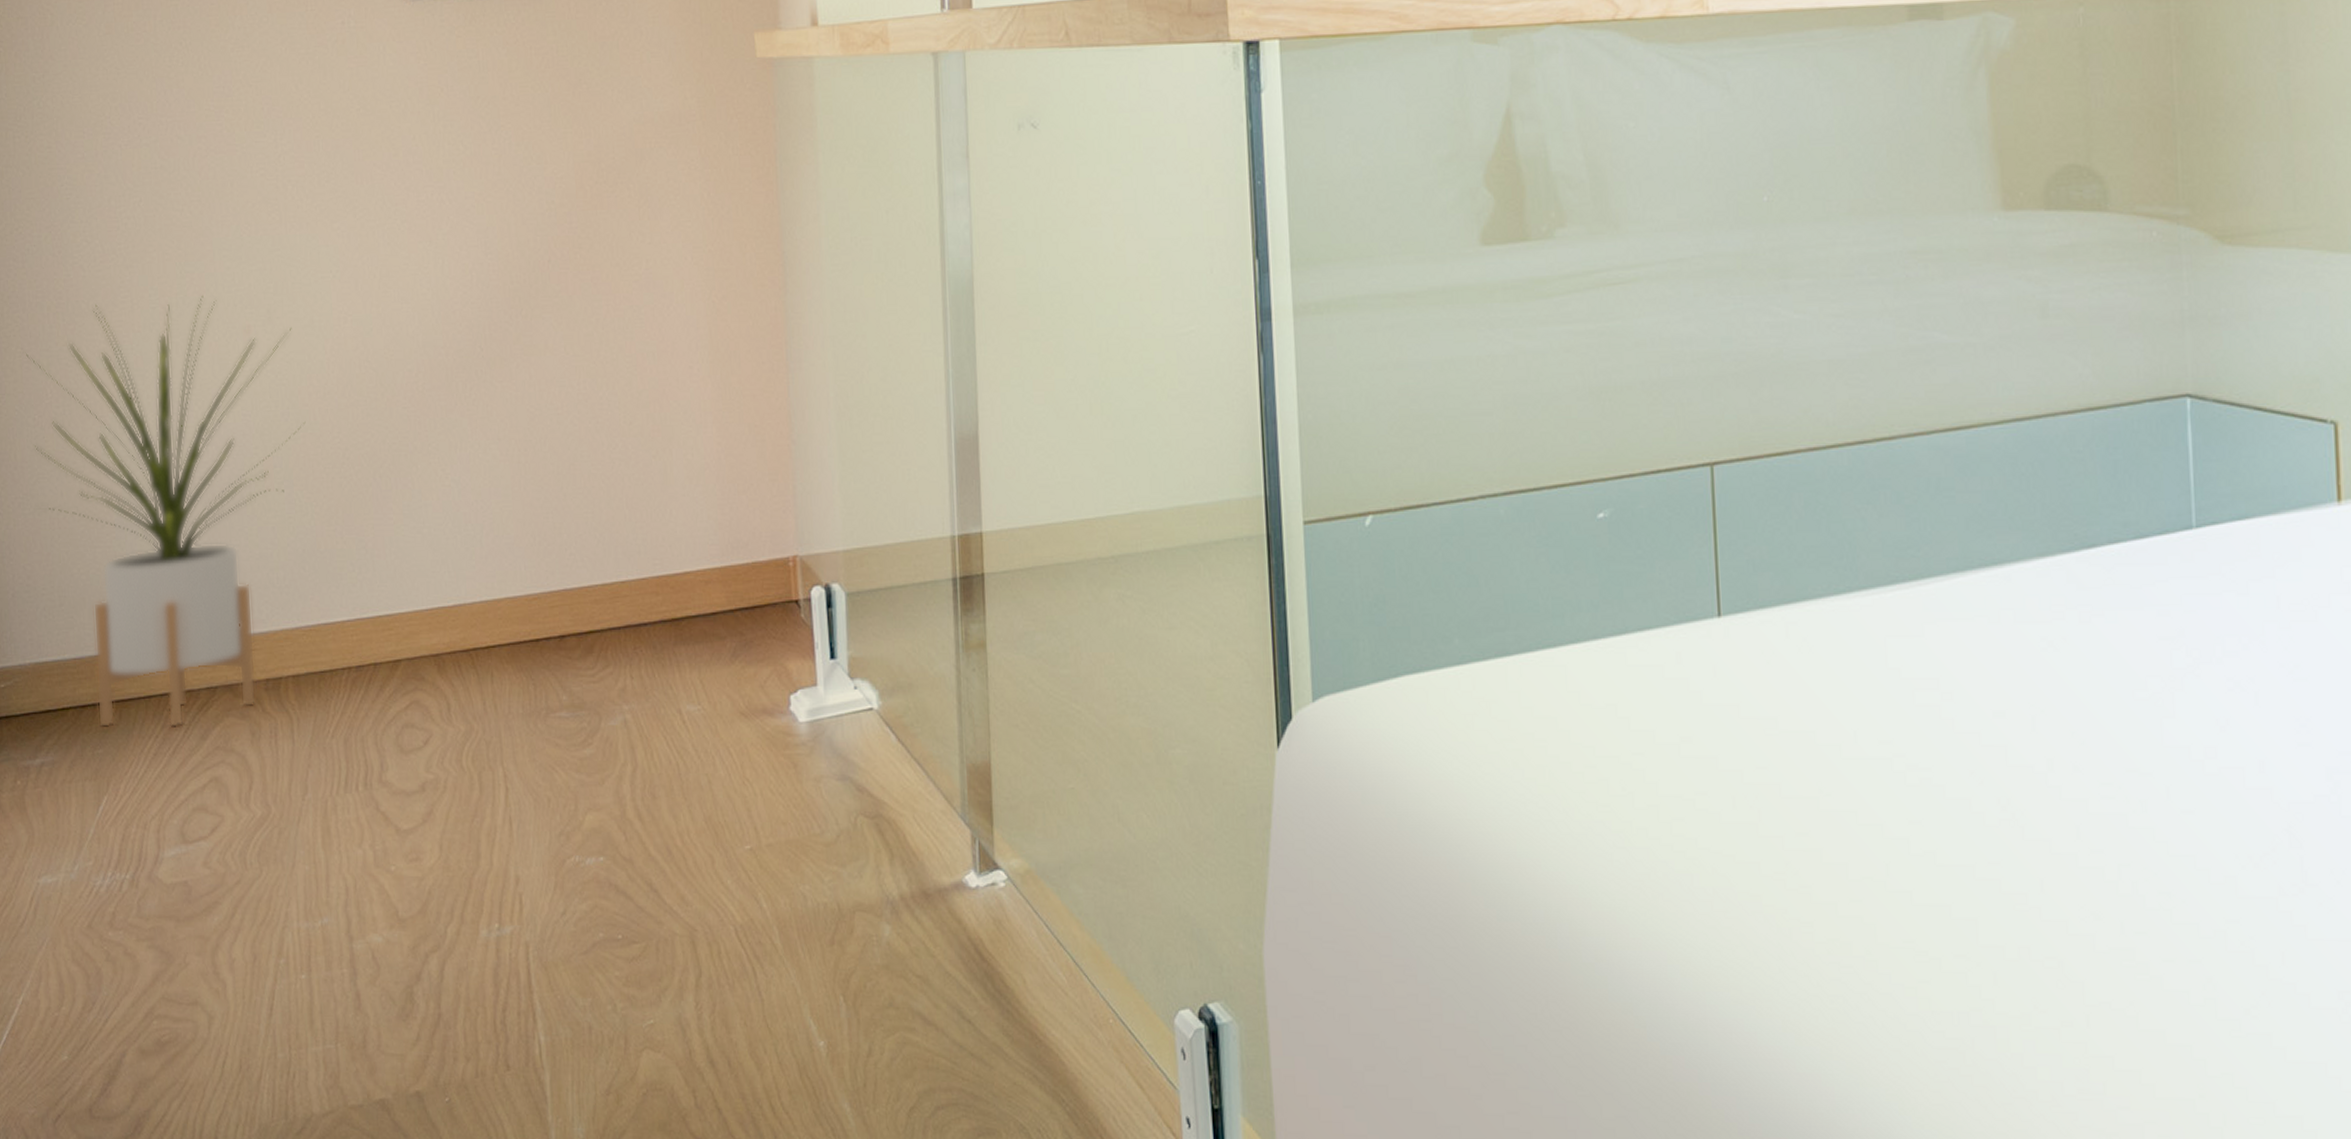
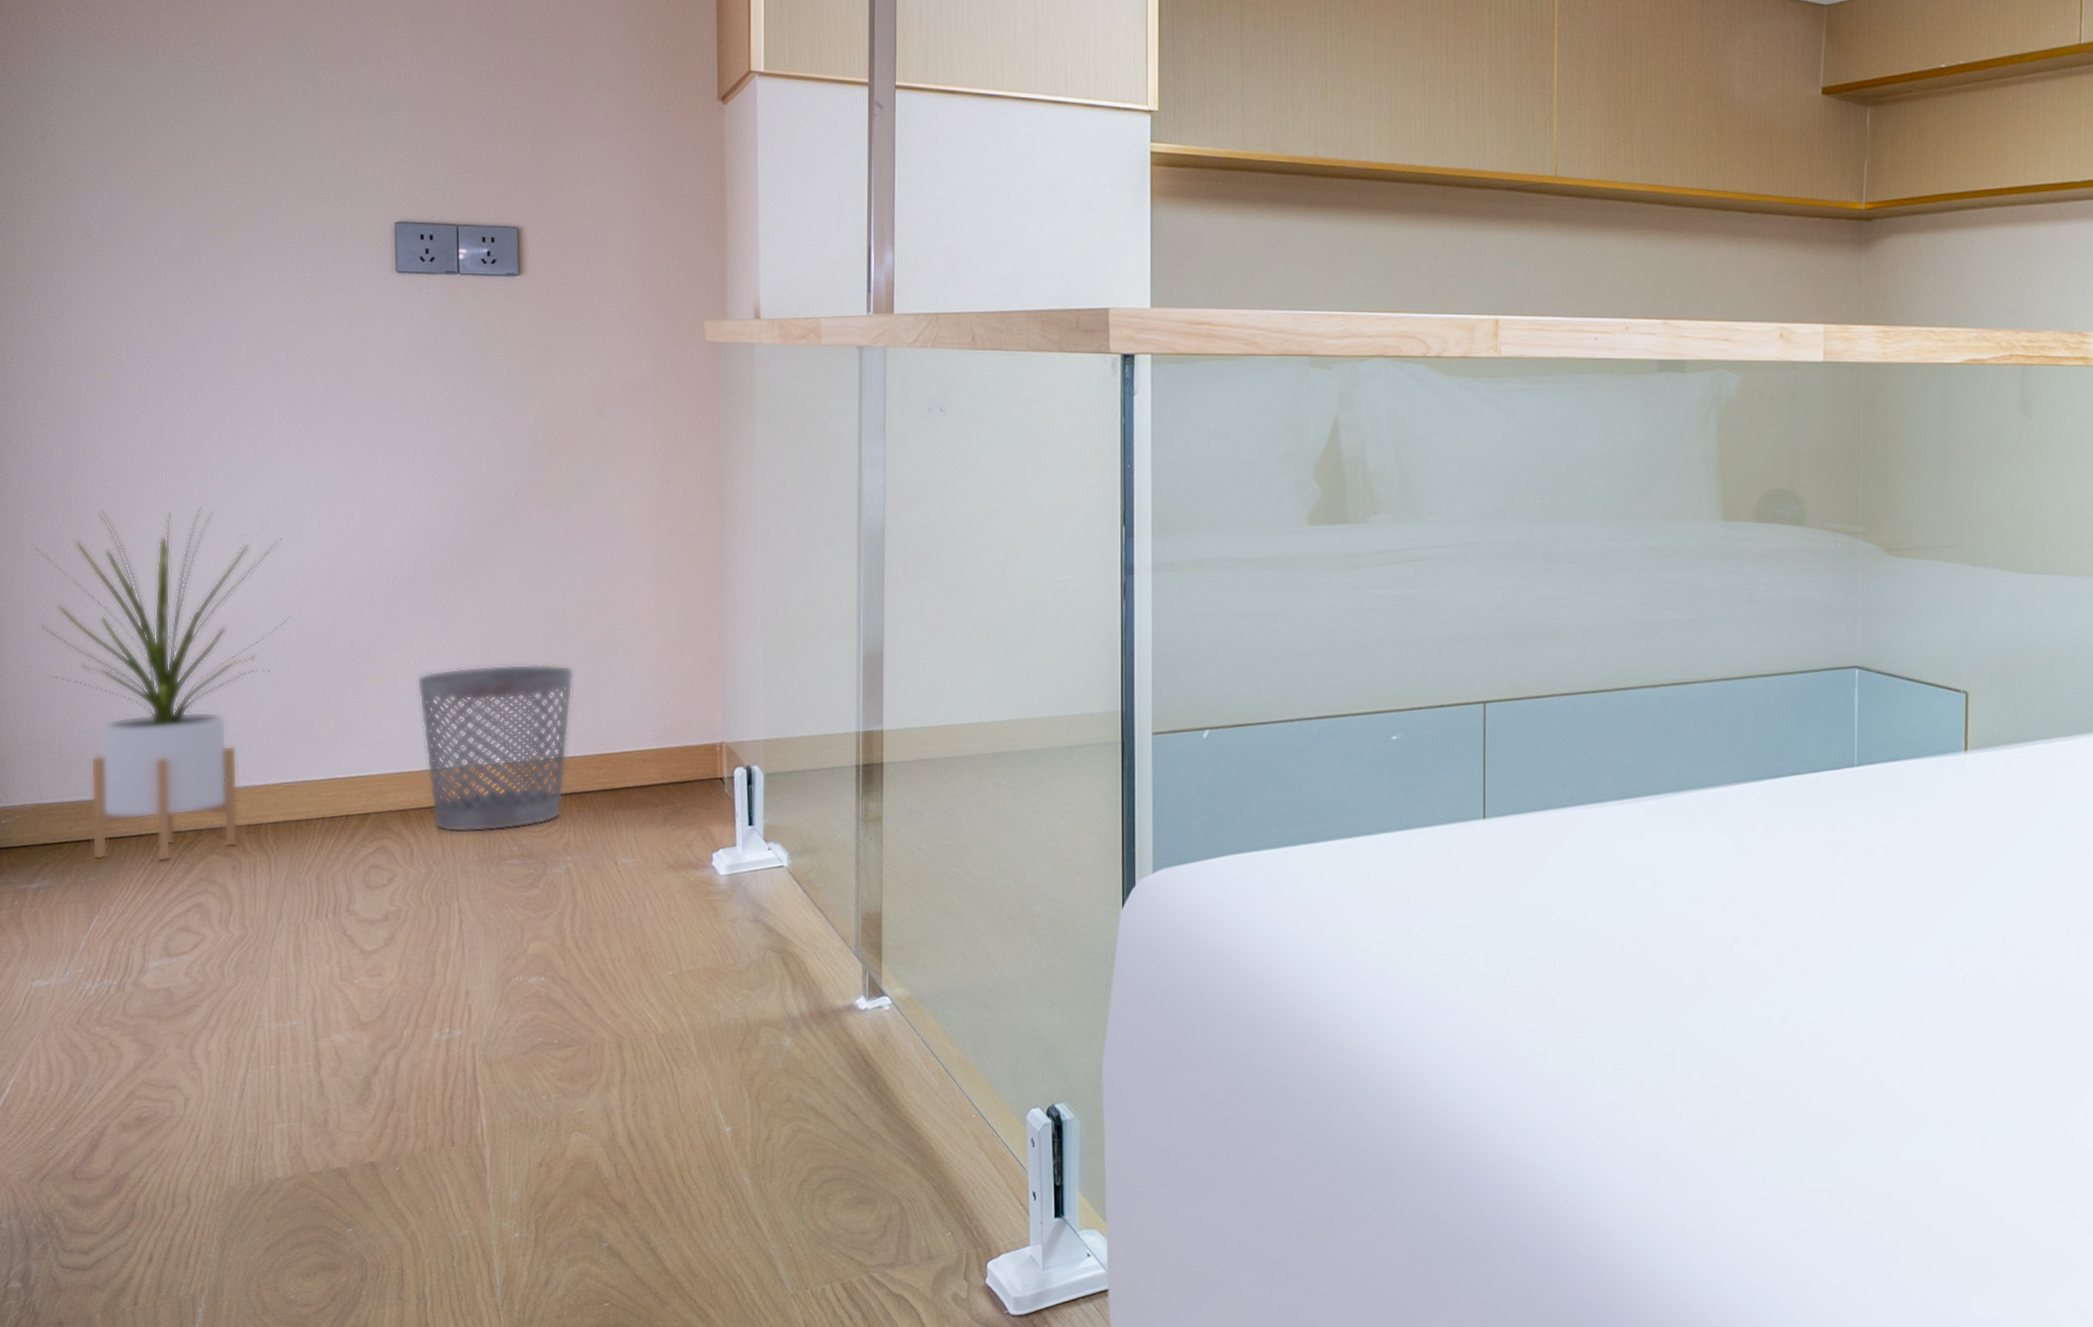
wastebasket: none [446,467,624,680] -> present [416,663,575,833]

